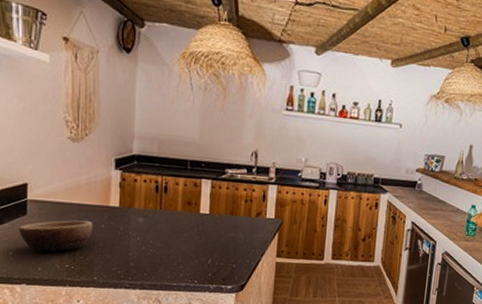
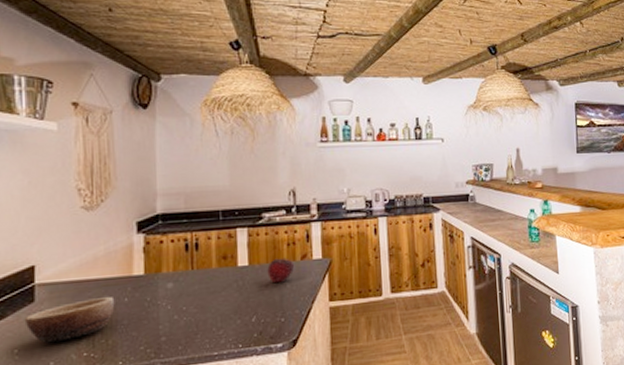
fruit: none [225,211,250,234] -> present [267,258,295,284]

